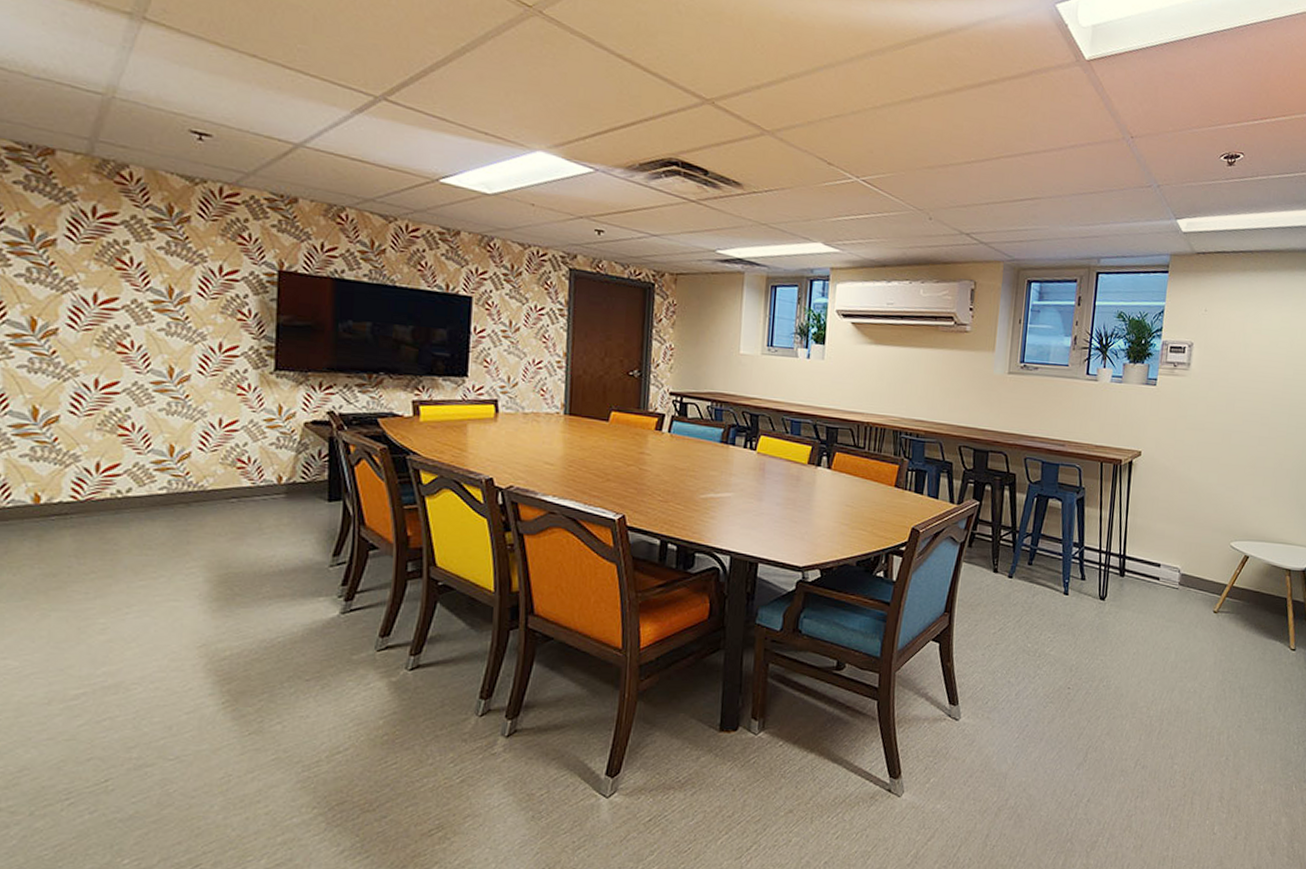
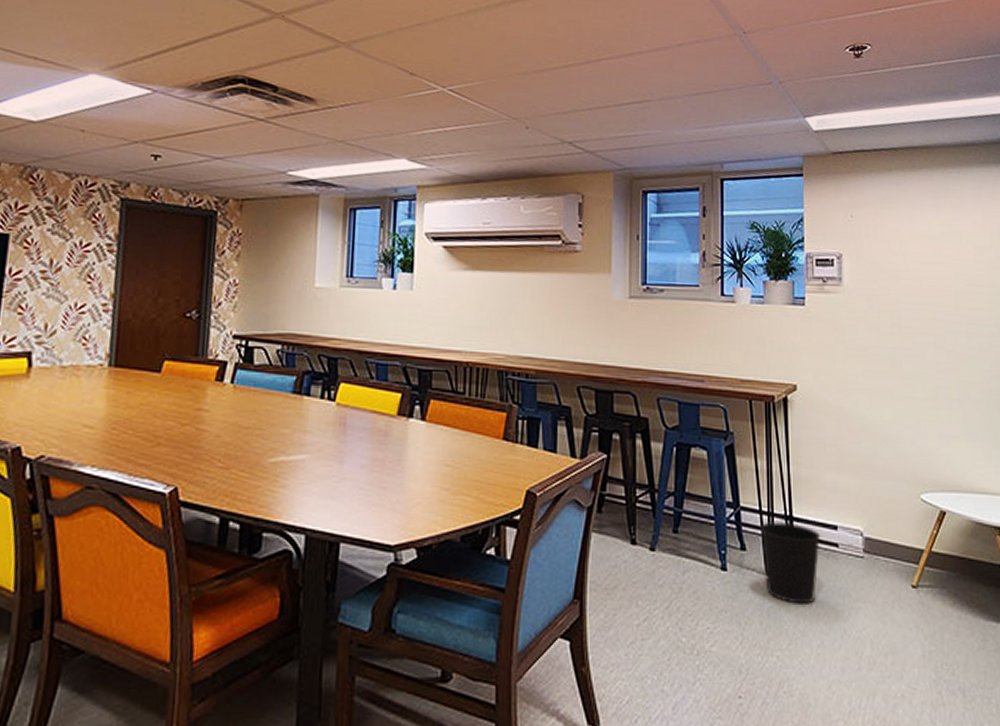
wastebasket: none [1098,559,1147,622] -> present [760,522,822,604]

